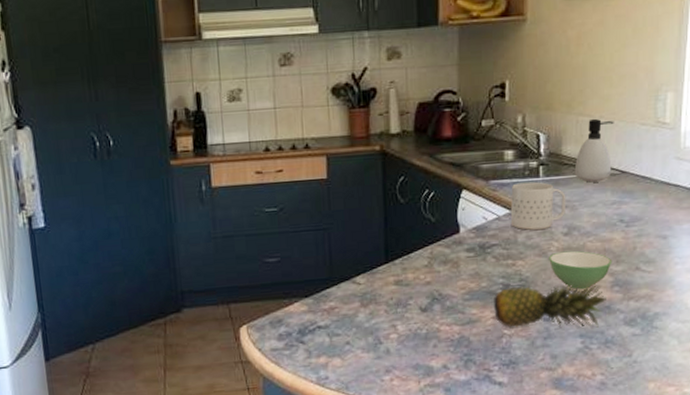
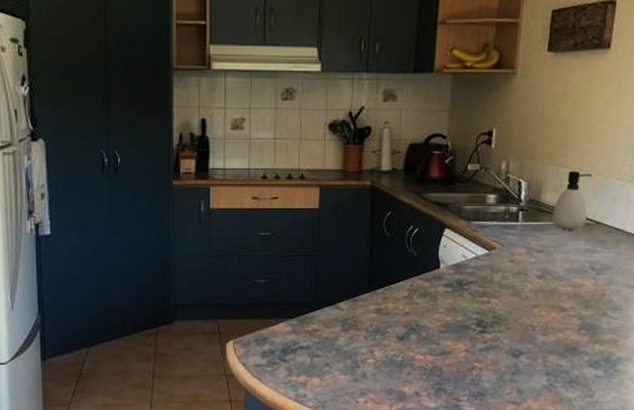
fruit: present [494,284,606,328] -> none [467,324,573,367]
mug: present [510,181,567,230] -> none [488,225,543,270]
bowl: present [549,250,613,293] -> none [522,293,582,333]

